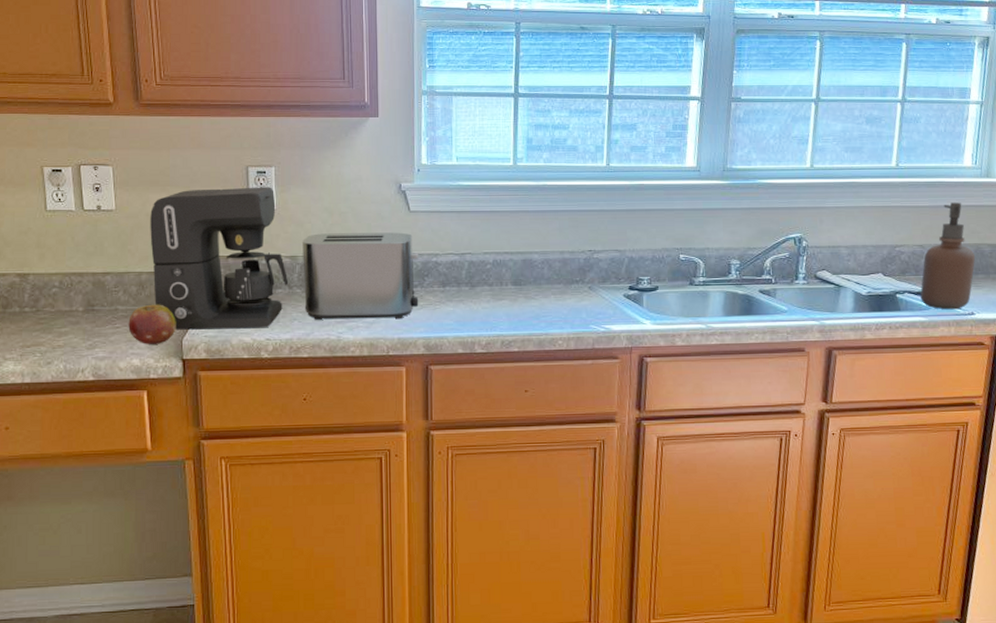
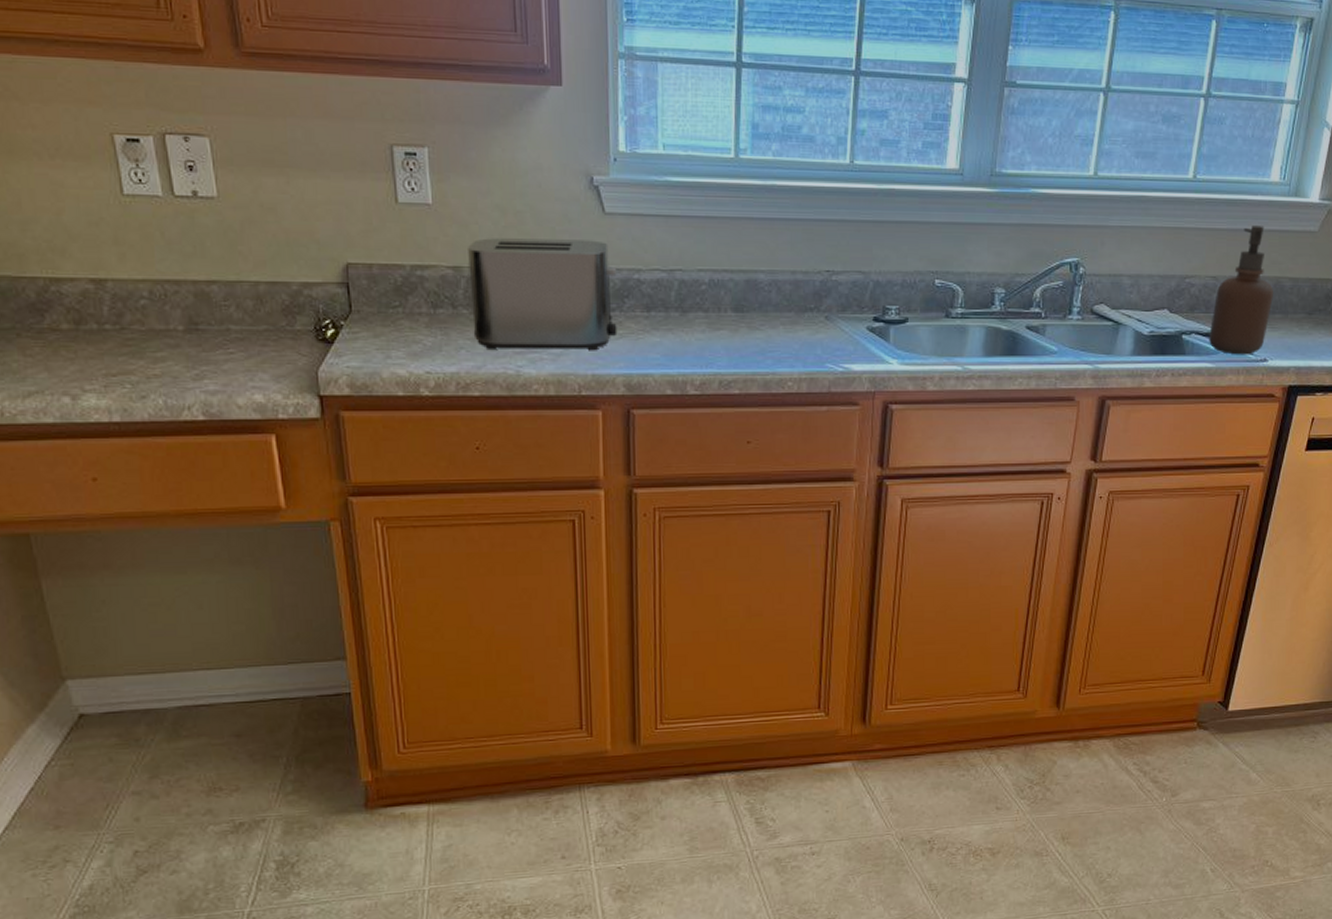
fruit: present [128,304,176,344] -> none [245,324,309,376]
coffee maker: present [150,187,289,330] -> none [265,173,452,358]

